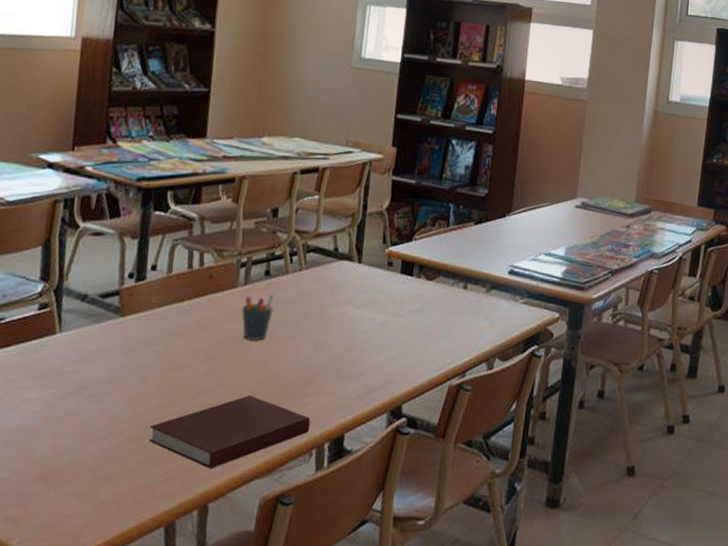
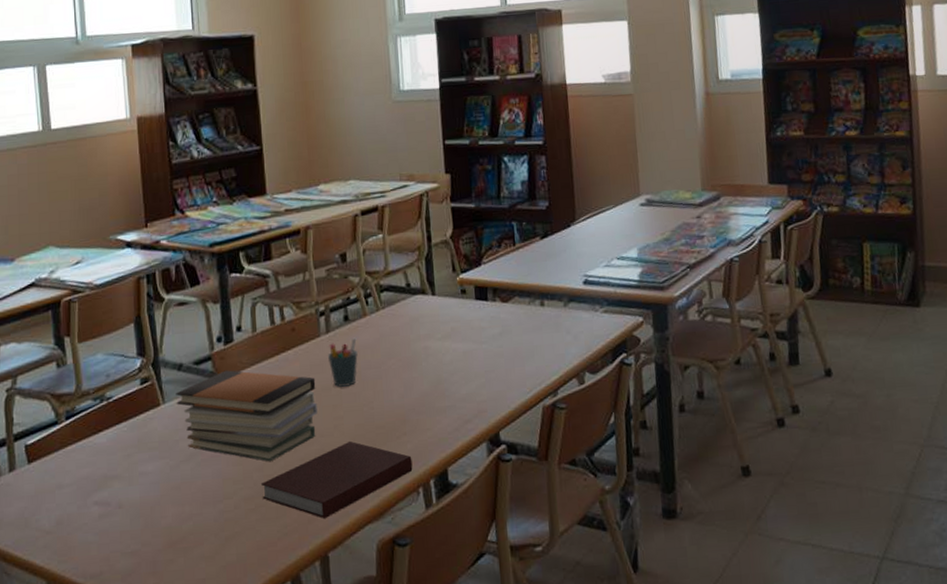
book stack: none [73,308,225,406] -> present [176,370,317,462]

